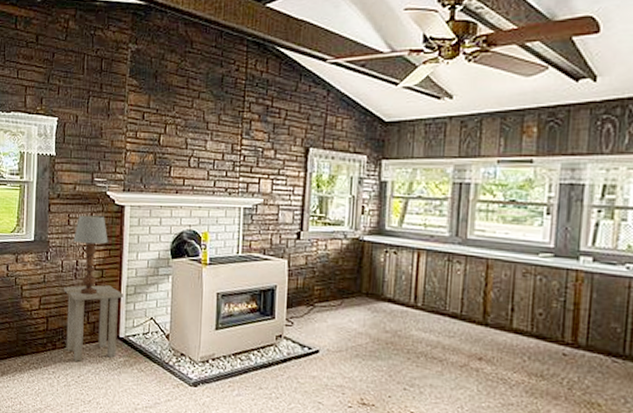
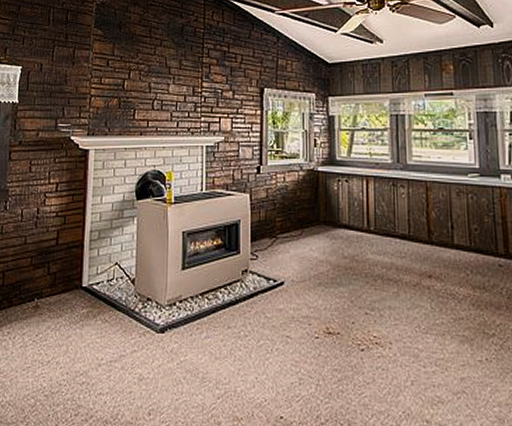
side table: present [63,285,124,362] -> none [22,232,87,318]
table lamp: present [73,215,108,296] -> none [35,161,72,244]

